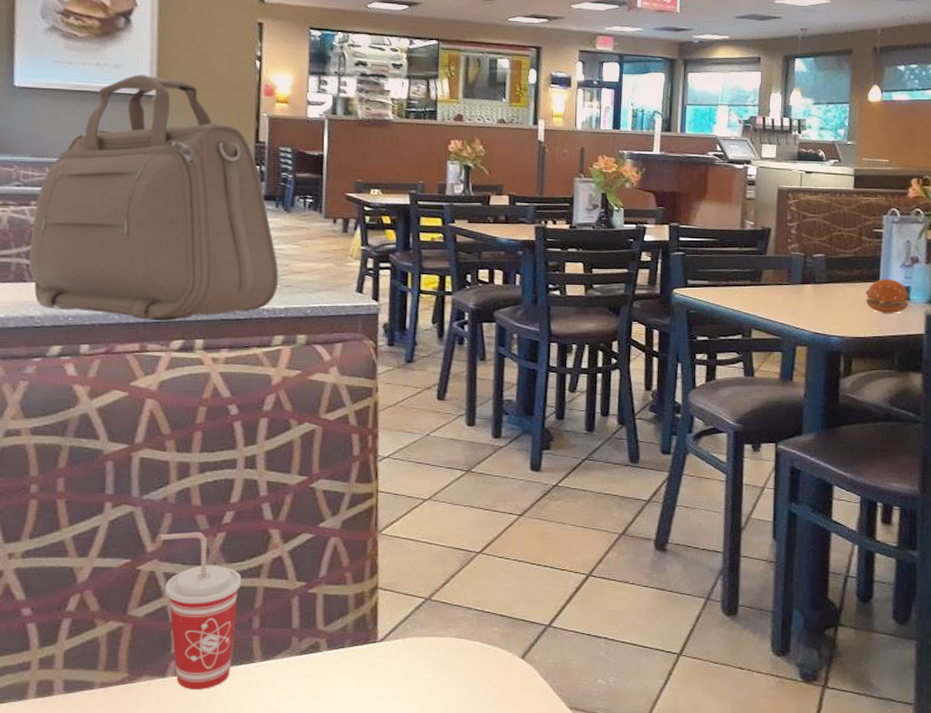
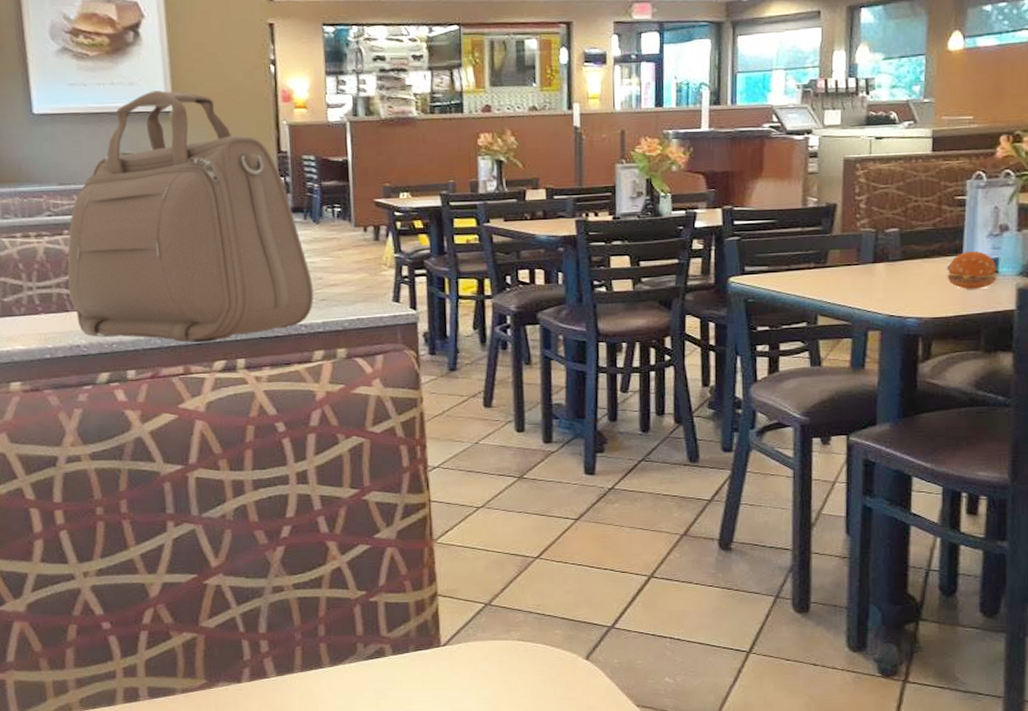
beverage cup: present [158,531,242,689] -> none [220,546,305,694]

